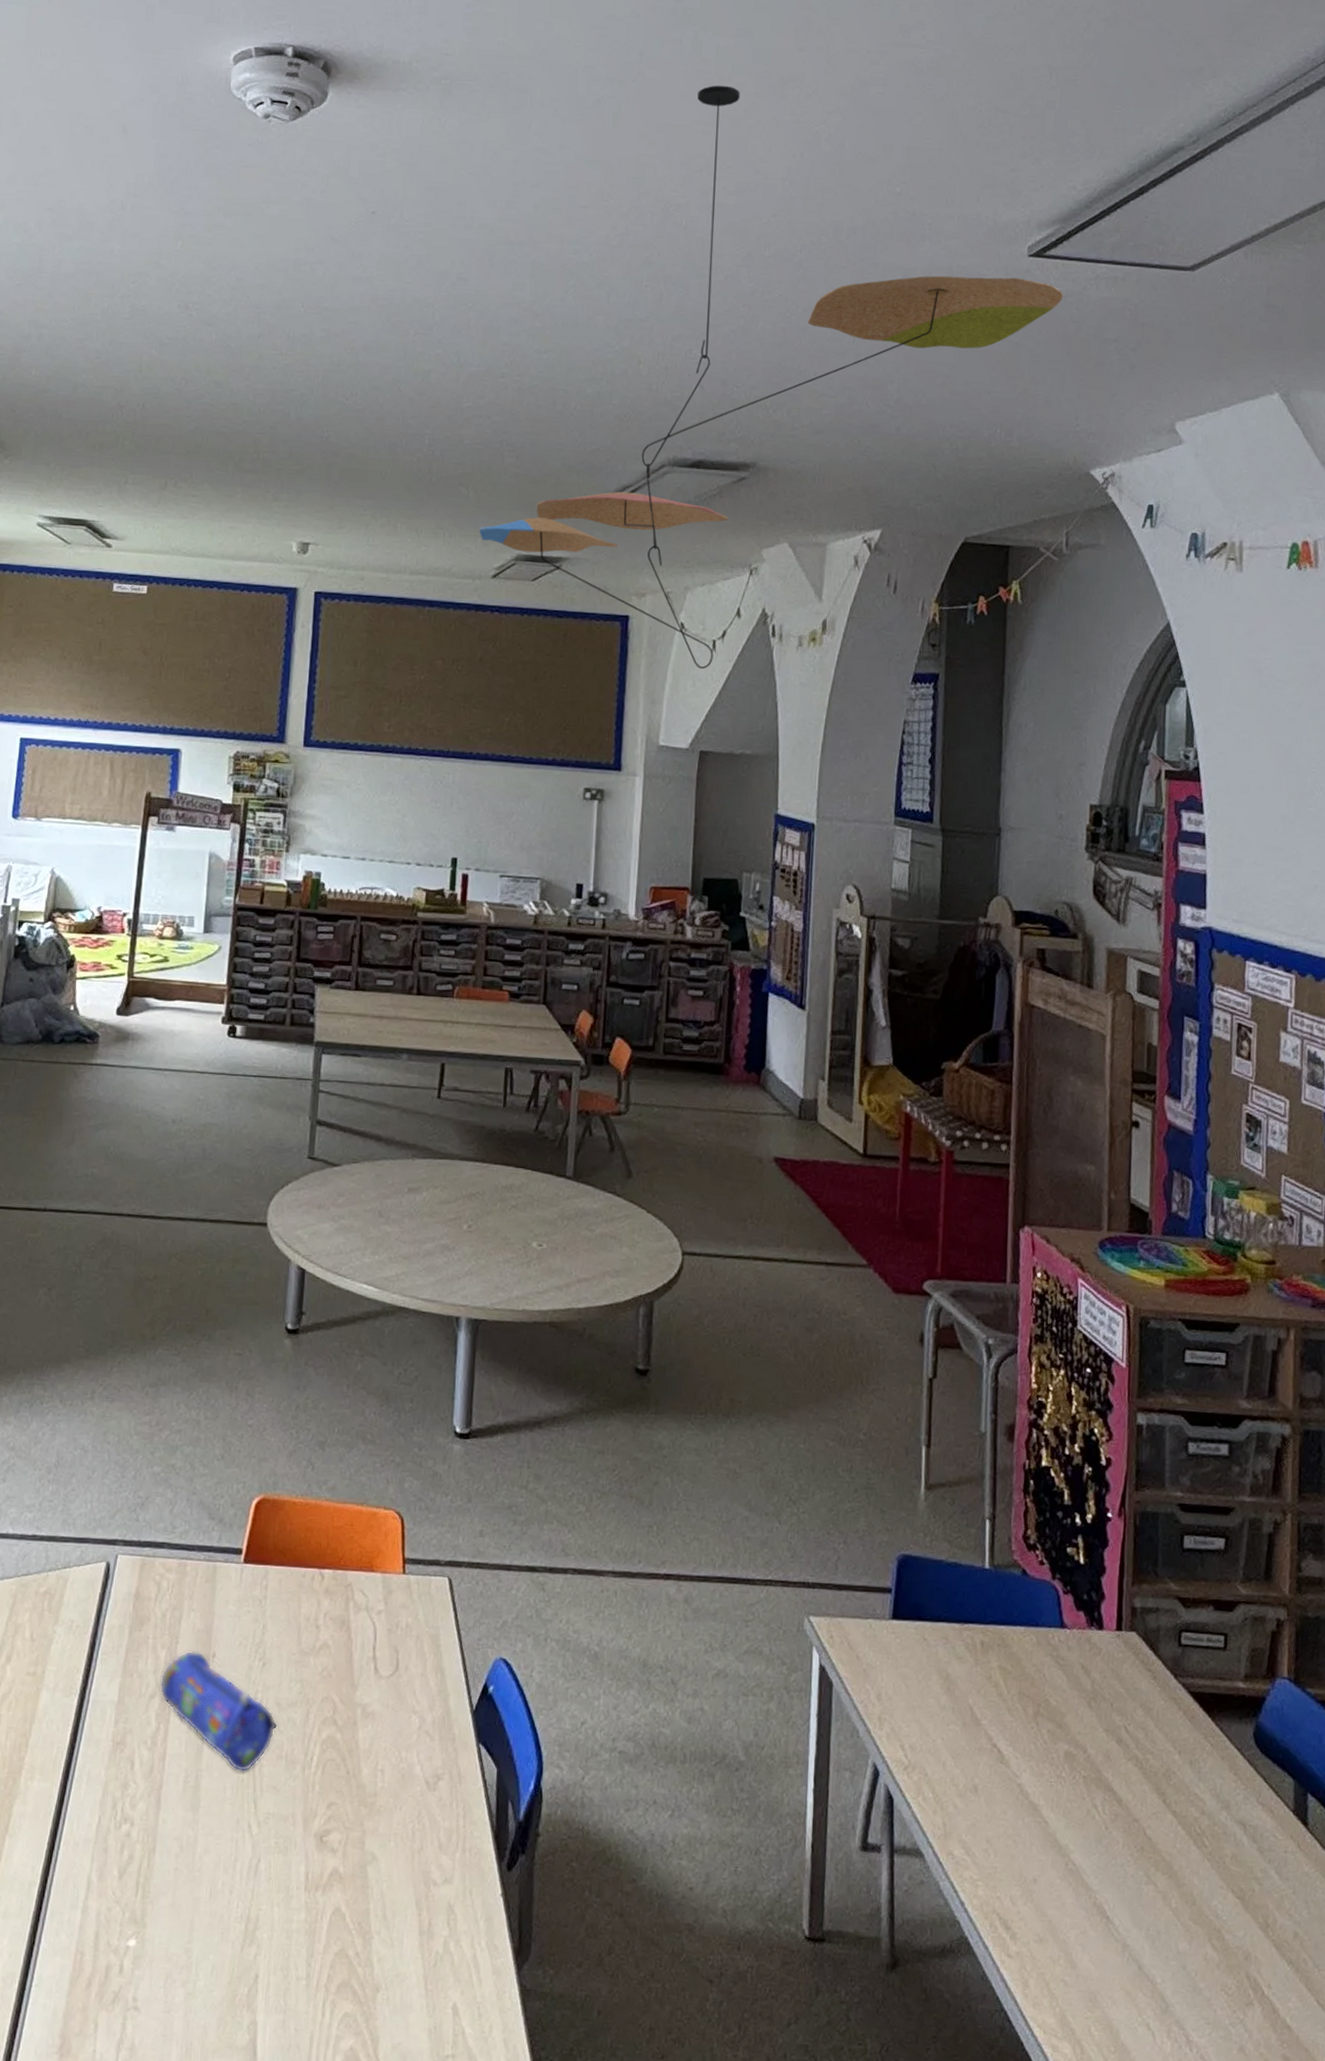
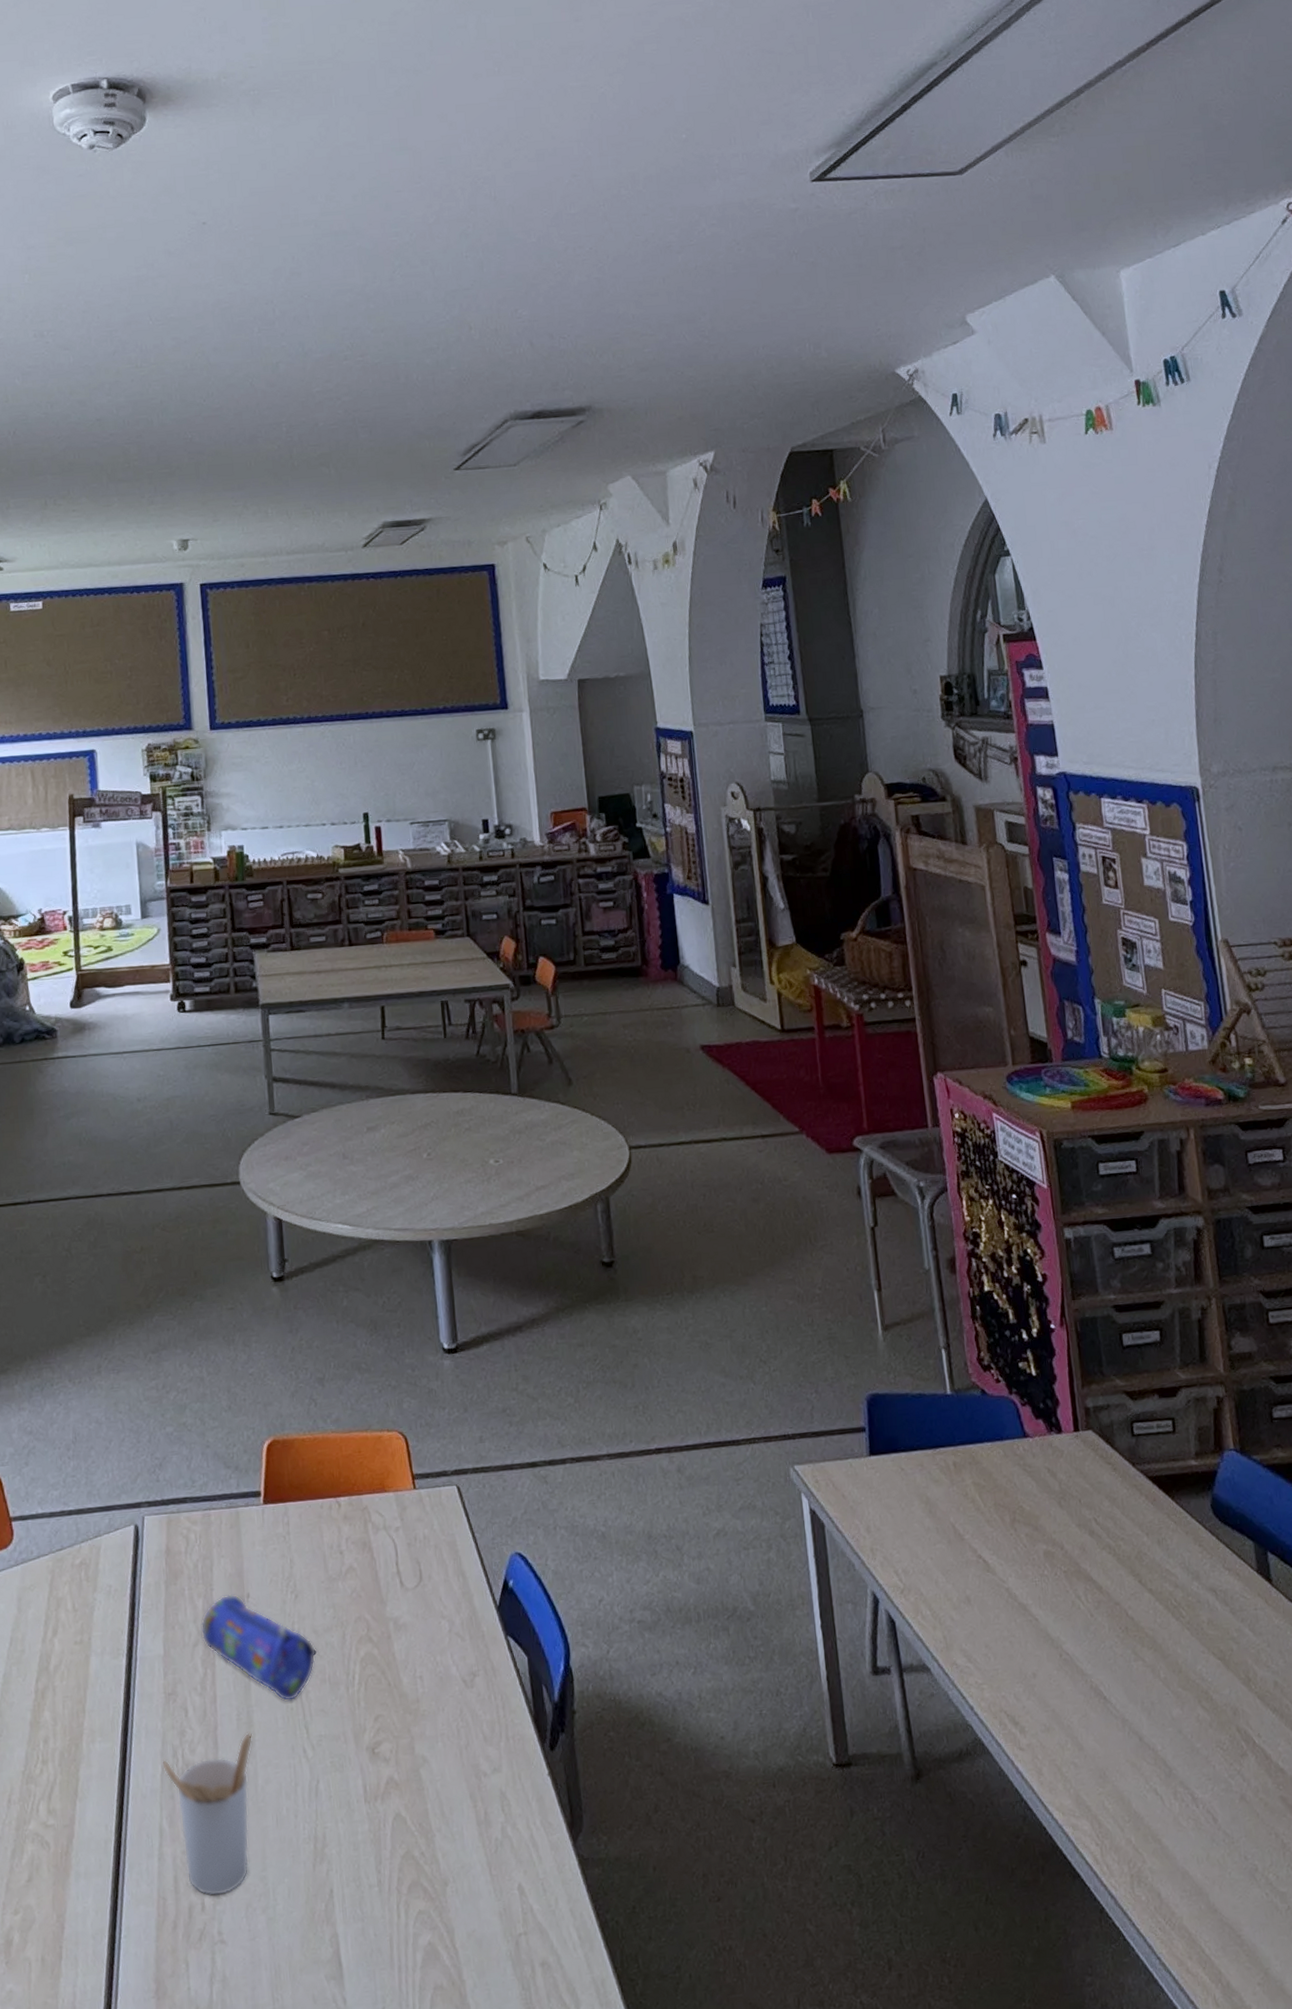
utensil holder: none [99,1797,198,1961] -> present [161,1732,253,1897]
ceiling mobile: present [479,85,1063,669] -> none [344,61,848,603]

